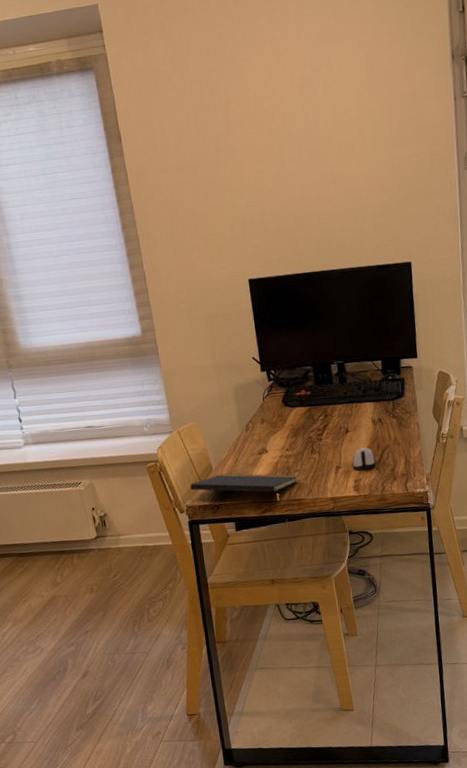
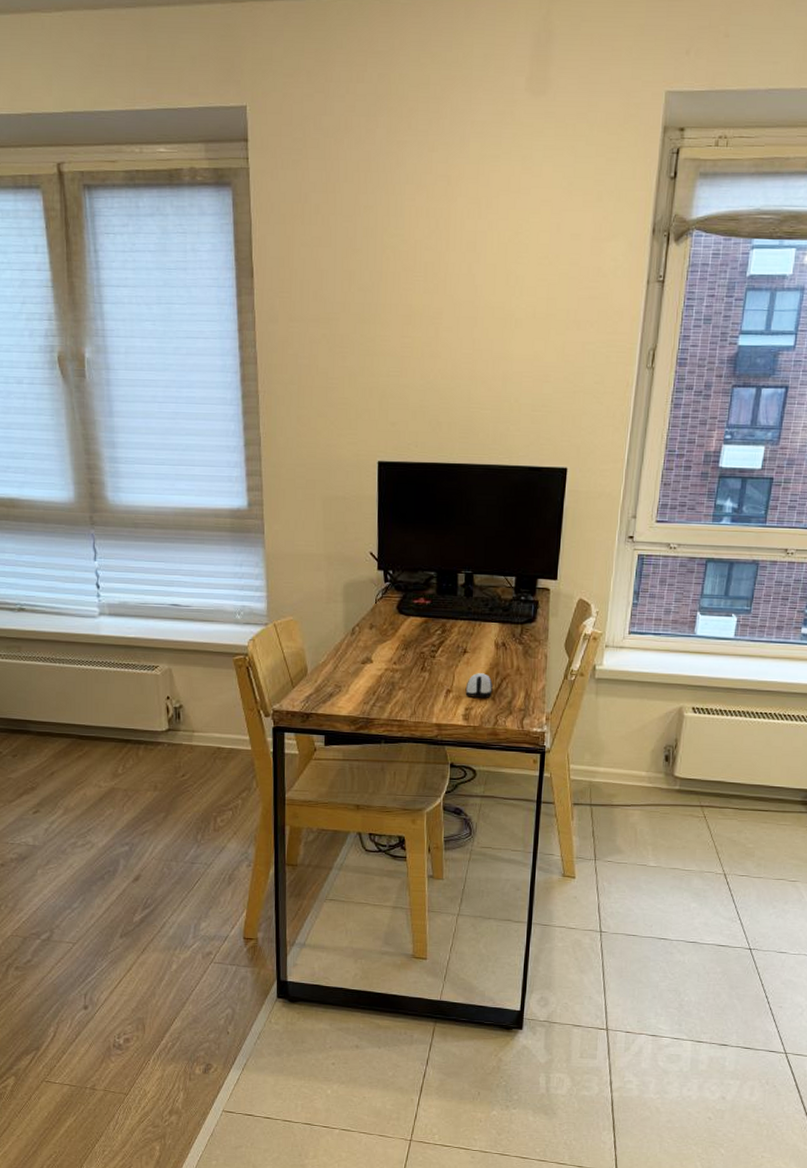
notepad: present [190,473,300,504] -> none [280,679,405,722]

